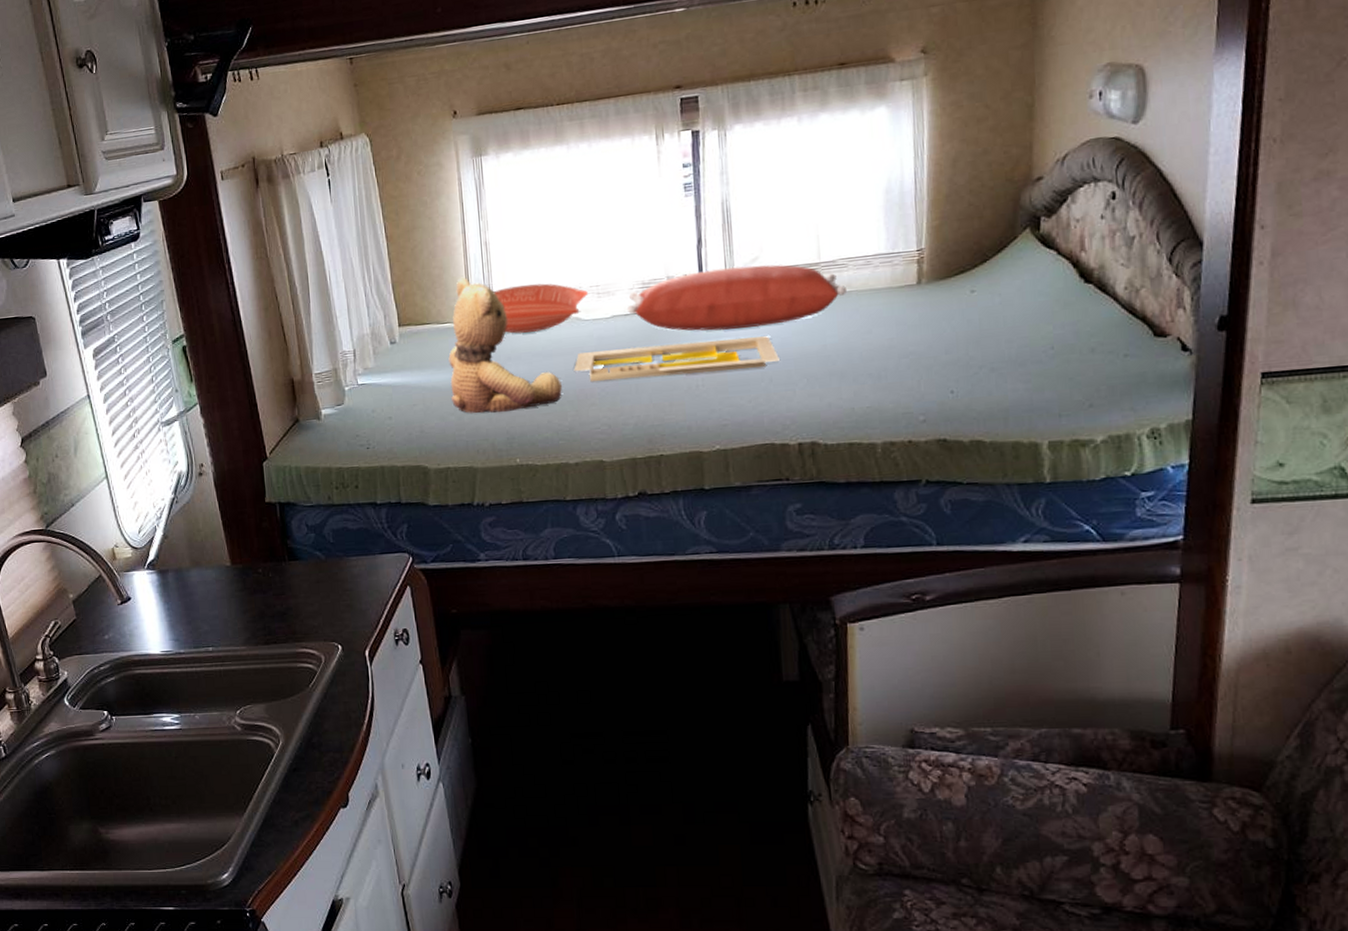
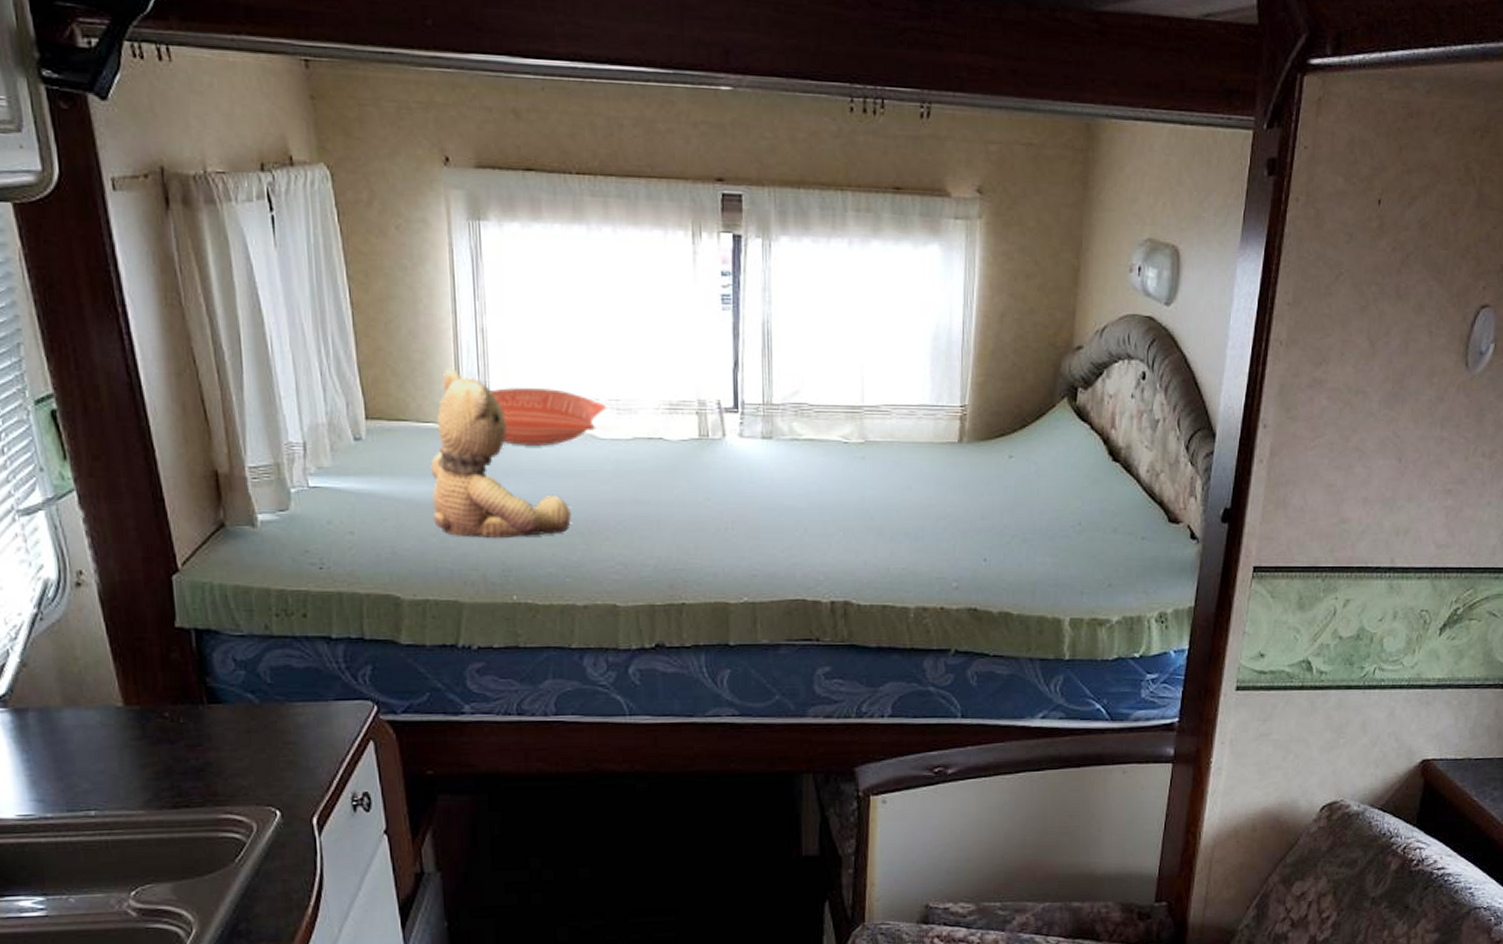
serving tray: present [573,336,780,382] -> none [586,477,816,514]
pillow: present [628,264,848,331] -> none [652,398,890,469]

